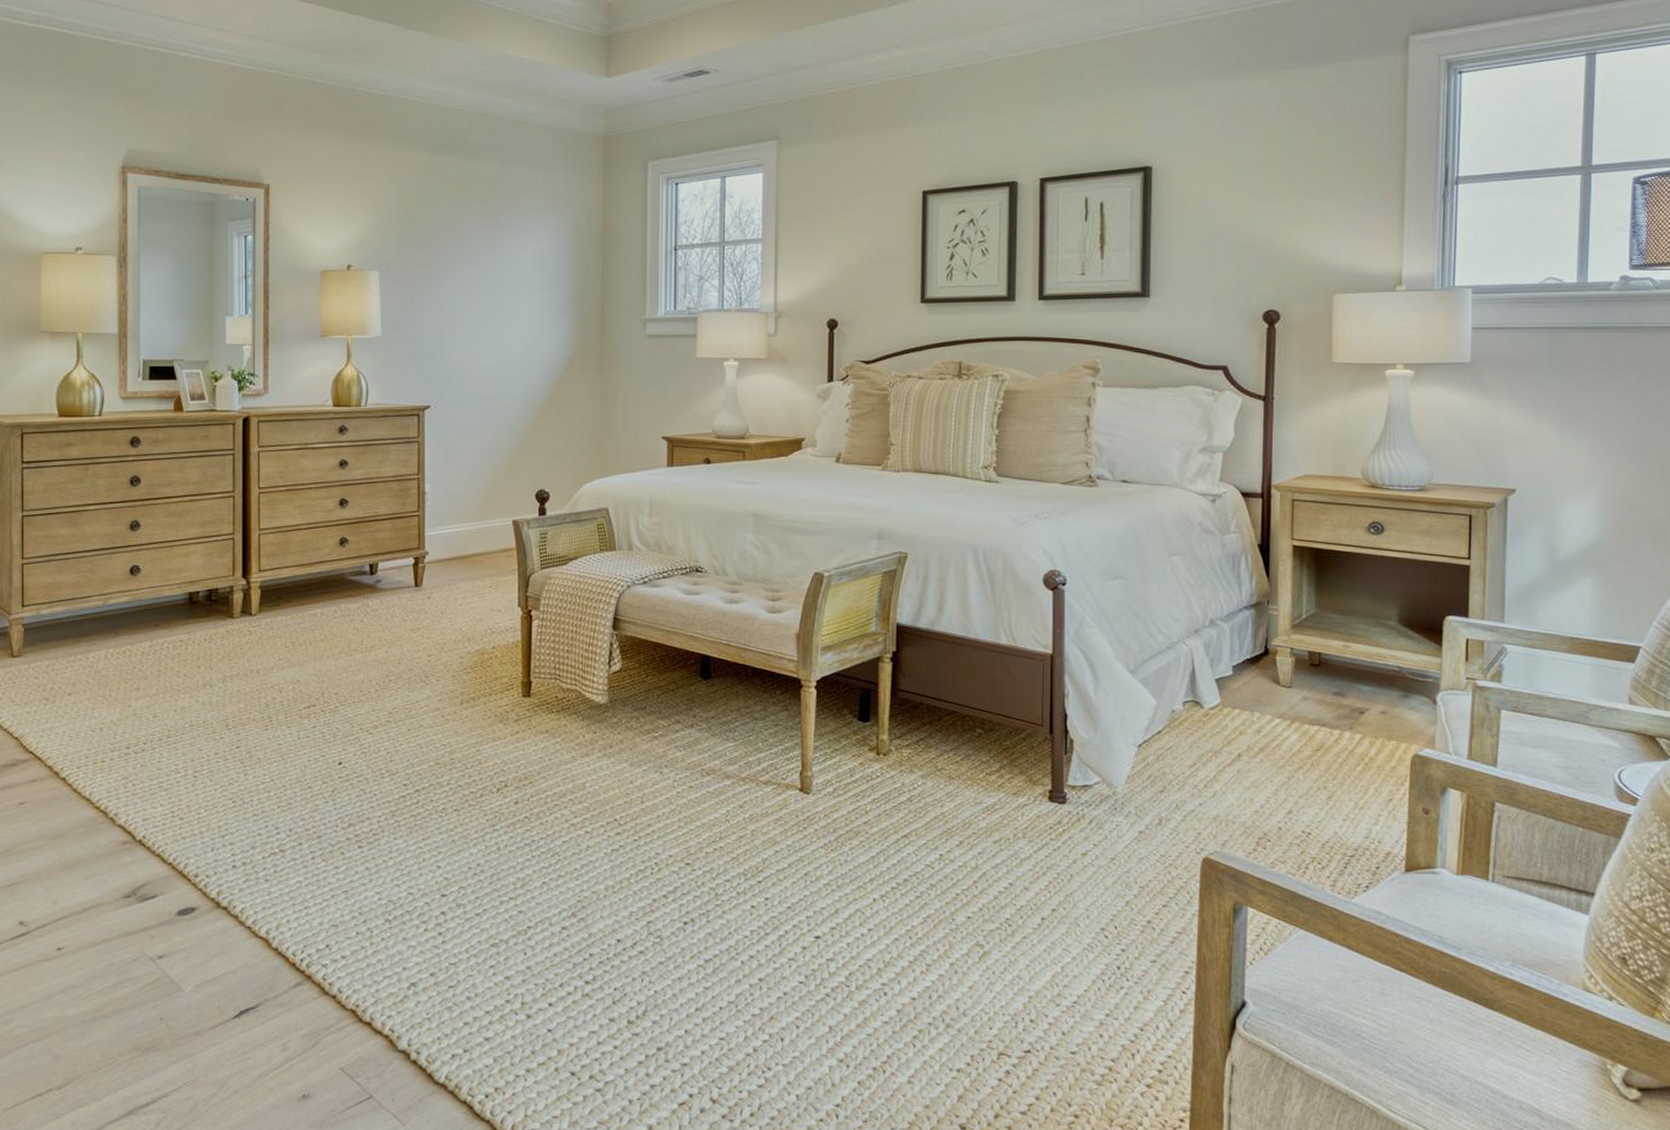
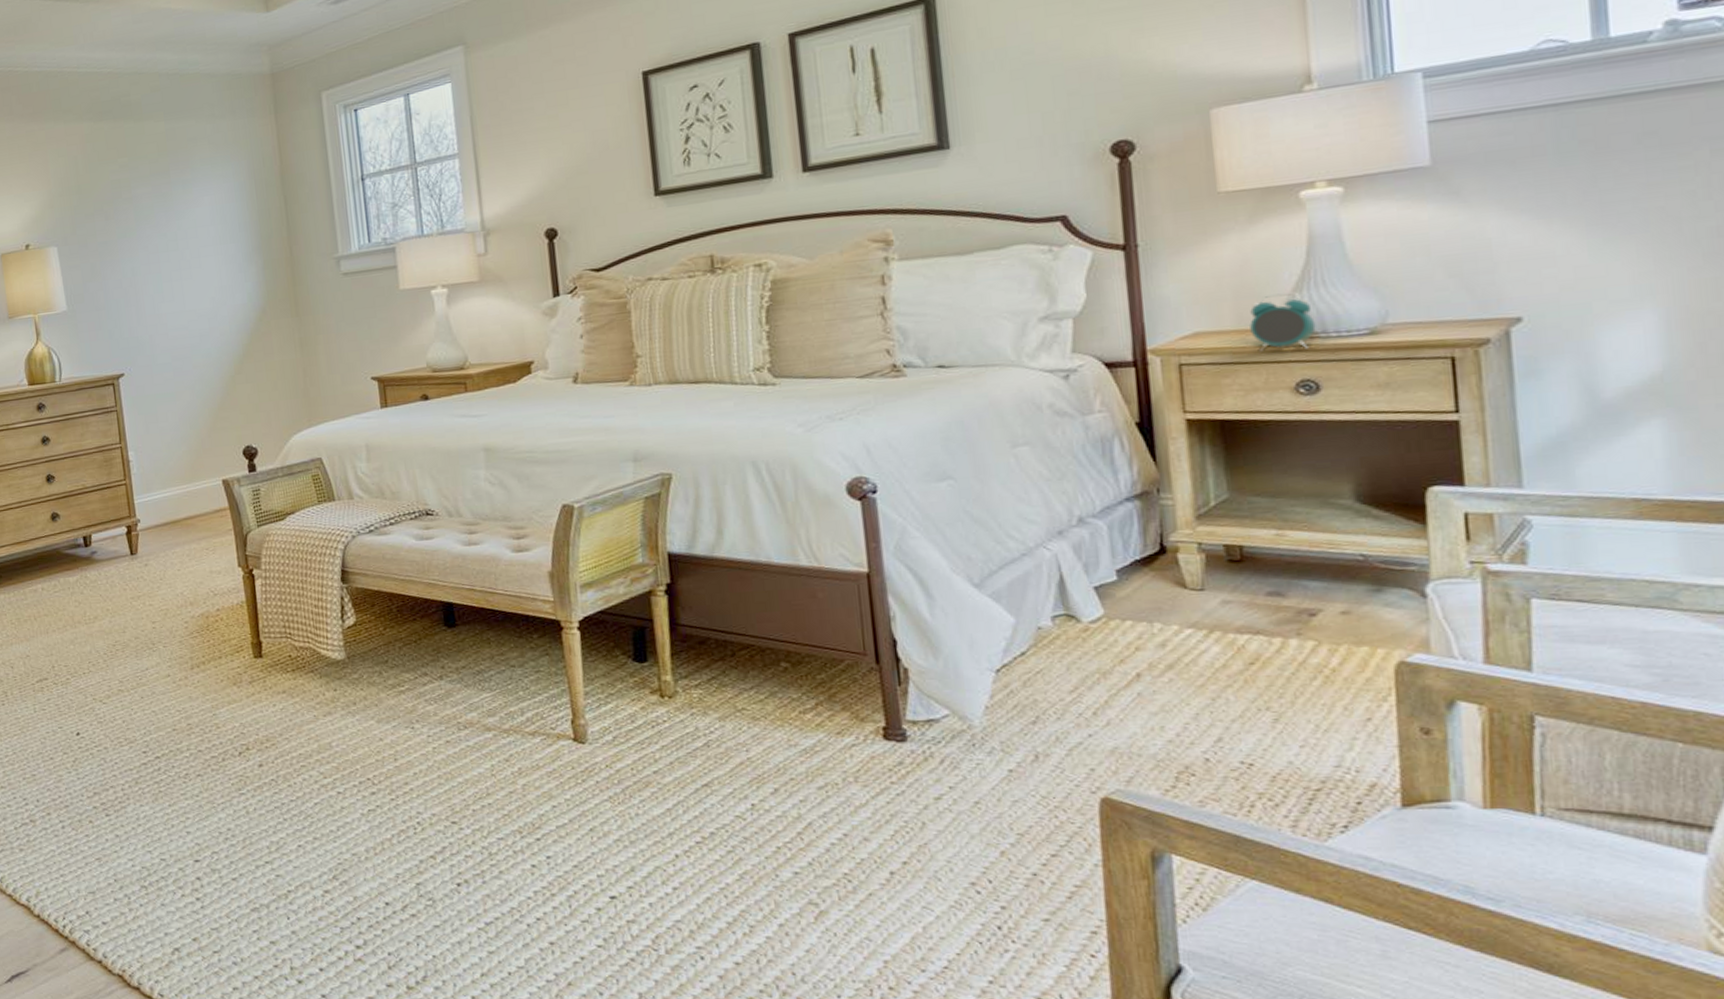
alarm clock: none [1343,450,1386,497] -> present [1250,292,1316,352]

